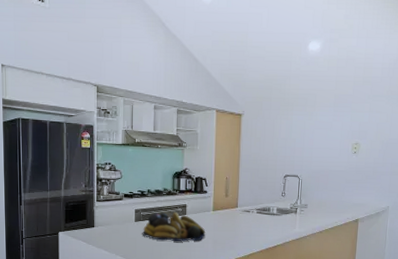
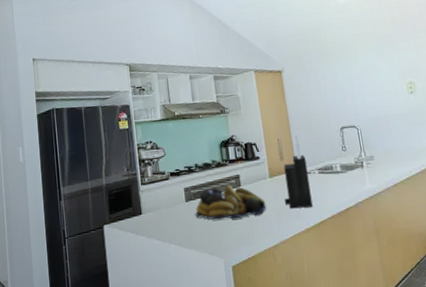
knife block: none [222,175,248,241] -> present [284,134,313,209]

